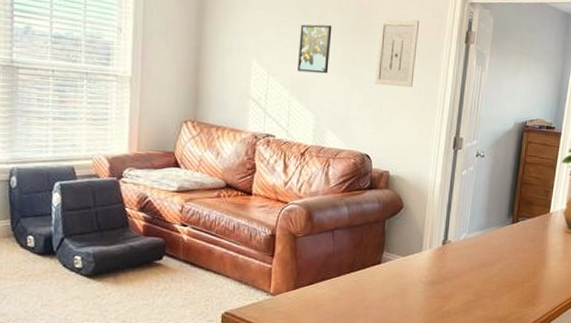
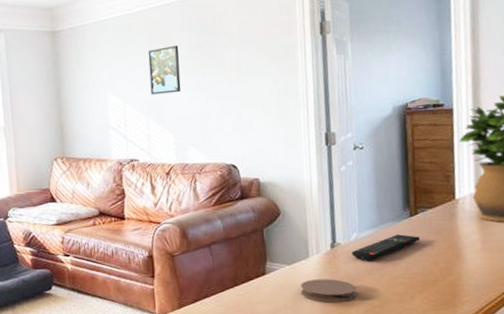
wall art: present [375,19,420,88] -> none [226,22,270,94]
coaster: none [409,272,458,294] -> present [300,278,357,302]
remote control: none [459,238,517,259] -> present [351,234,421,261]

